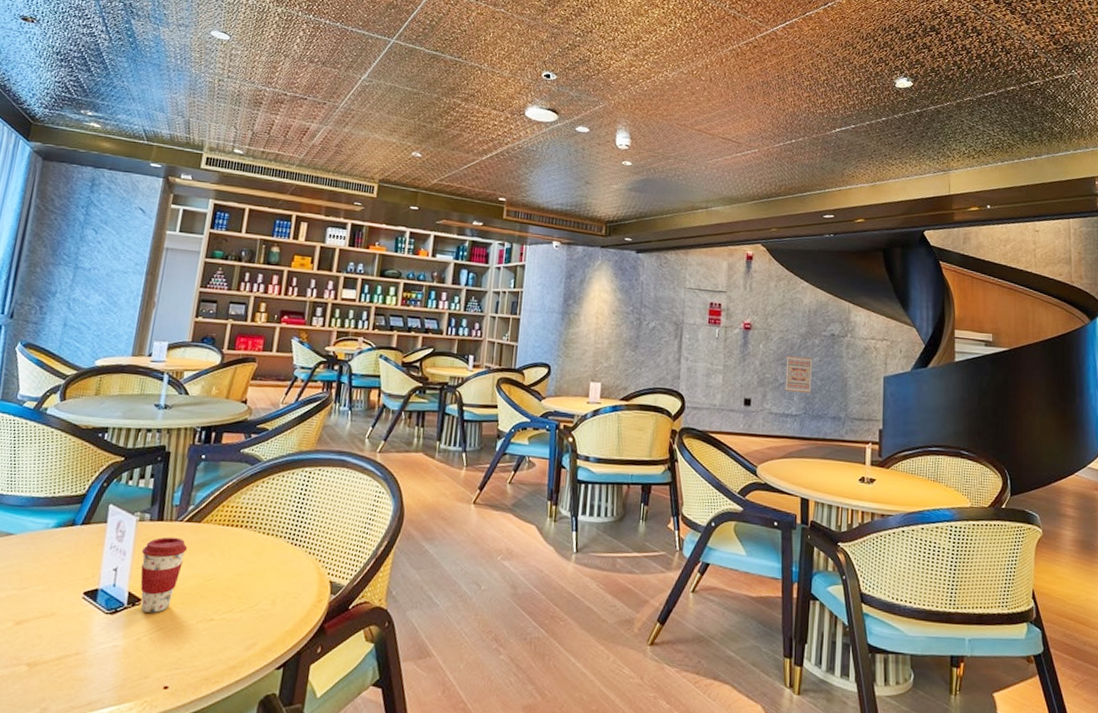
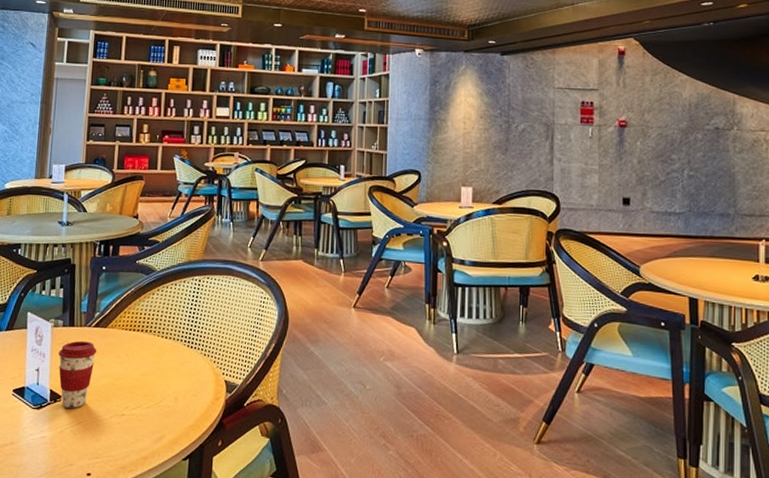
wall art: present [785,355,813,394] -> none [666,151,696,191]

